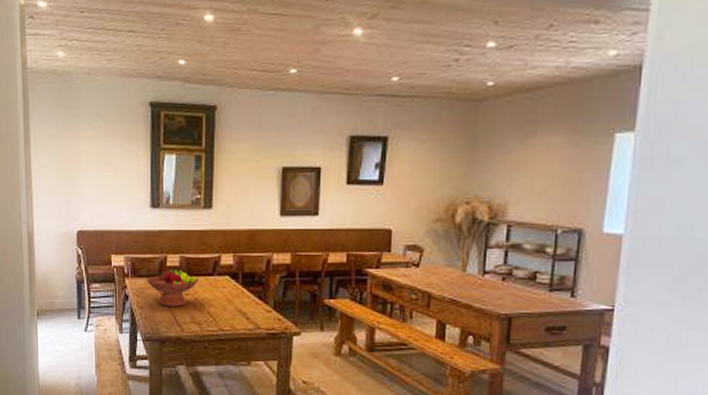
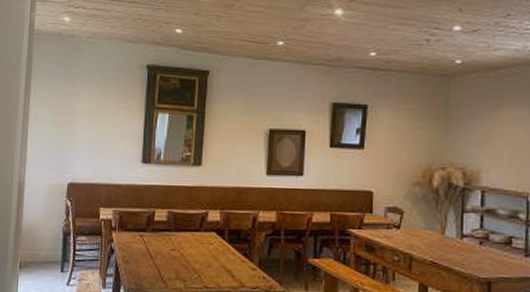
fruit bowl: present [145,267,199,307] -> none [132,222,186,262]

